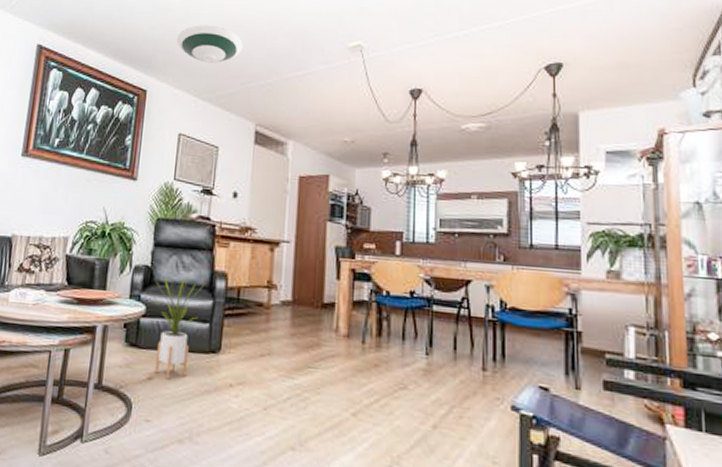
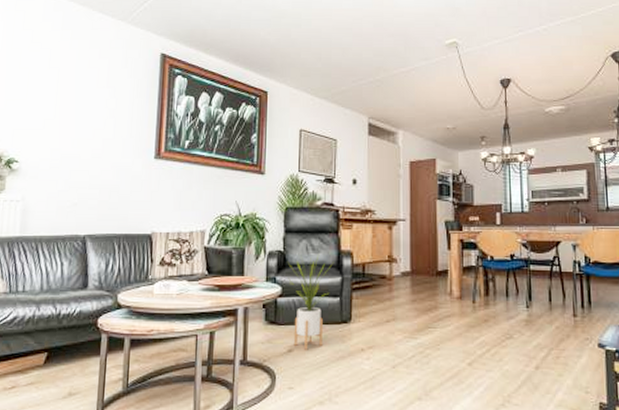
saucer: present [177,25,243,63] -> none [292,29,352,64]

